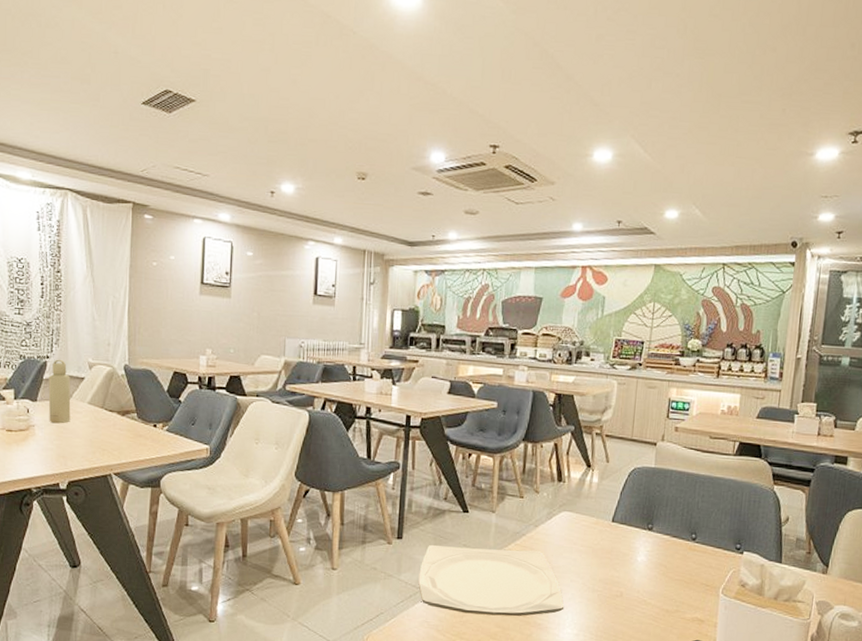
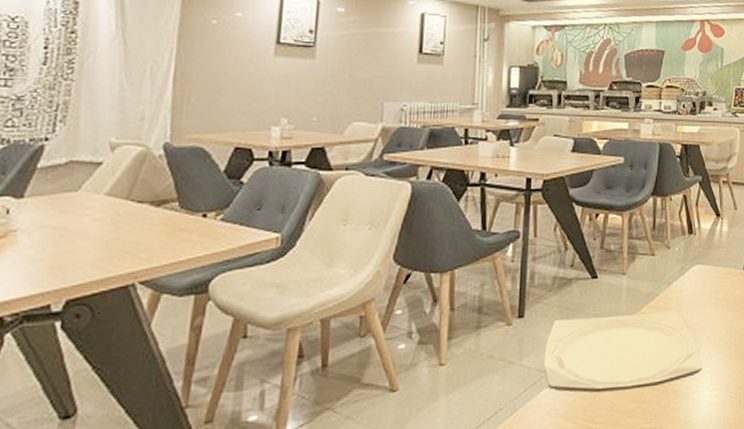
bottle: present [48,359,71,424] -> none [41,141,81,225]

